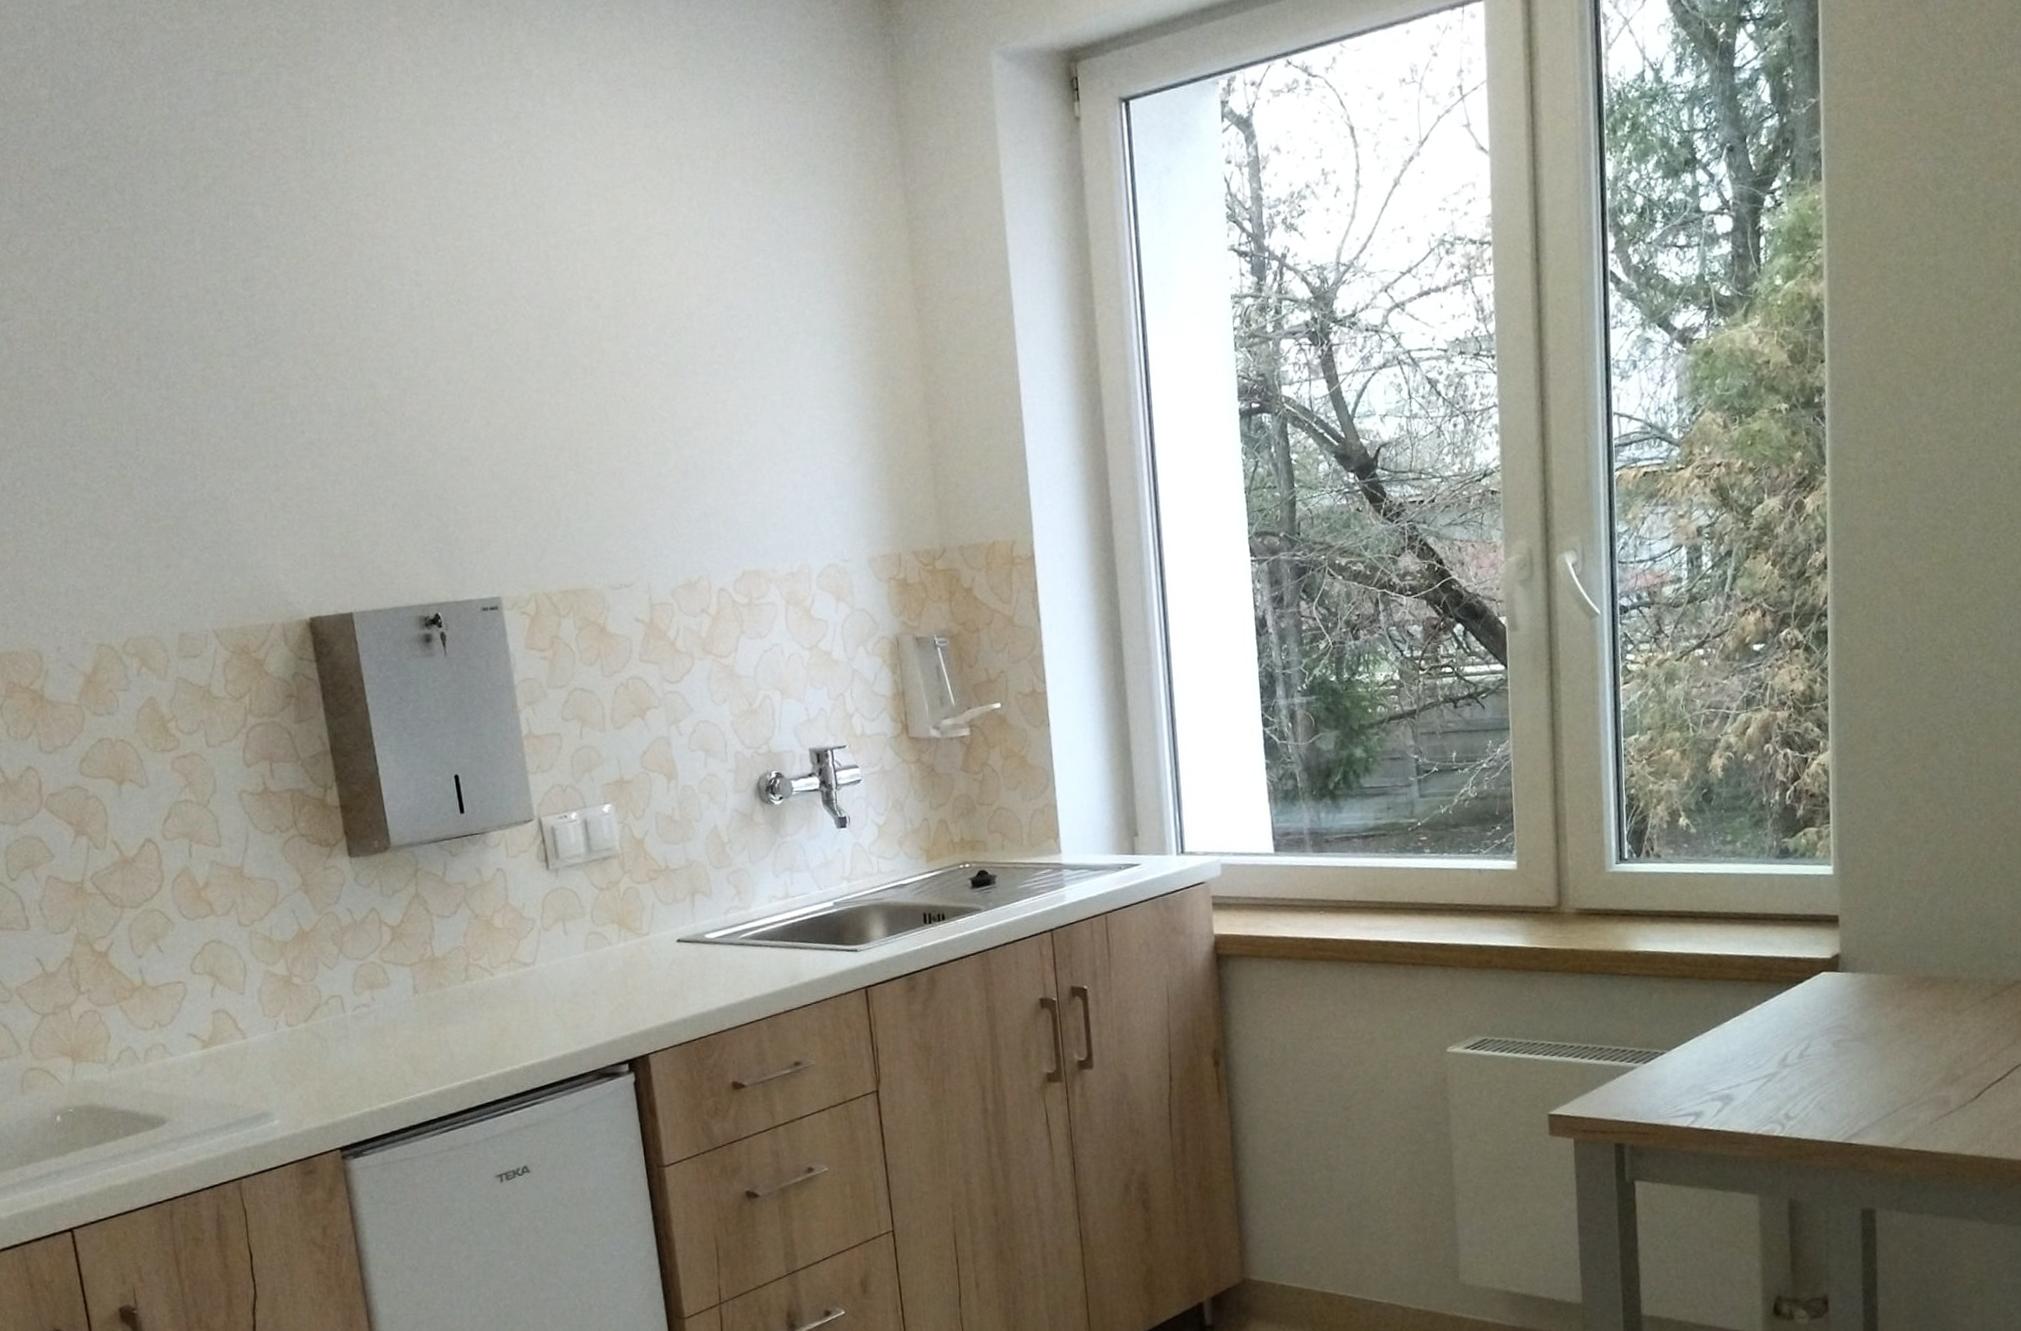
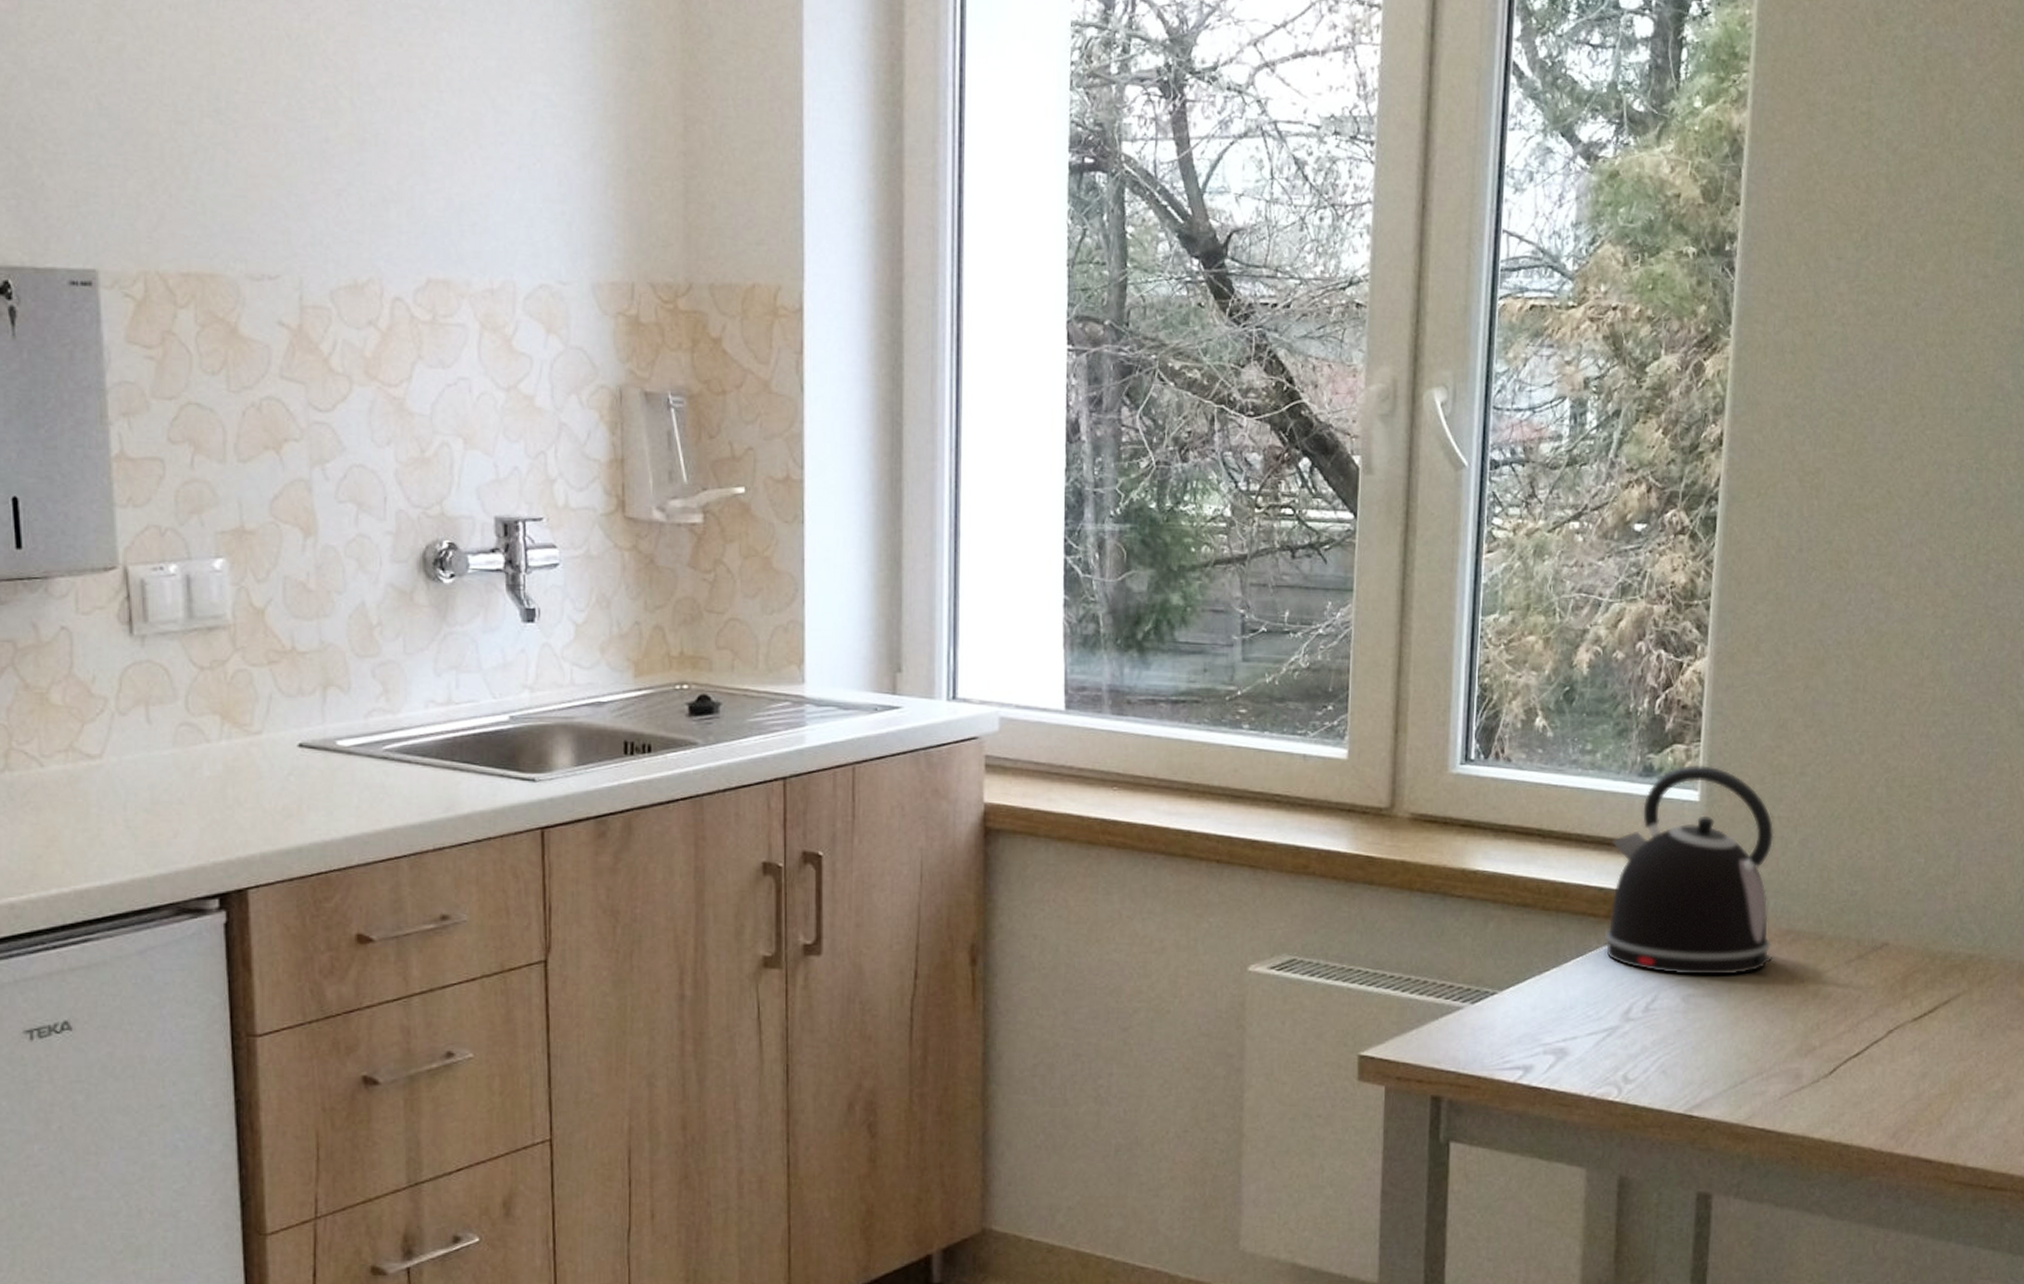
kettle: none [1757,843,1914,1024] -> present [1604,765,1774,975]

